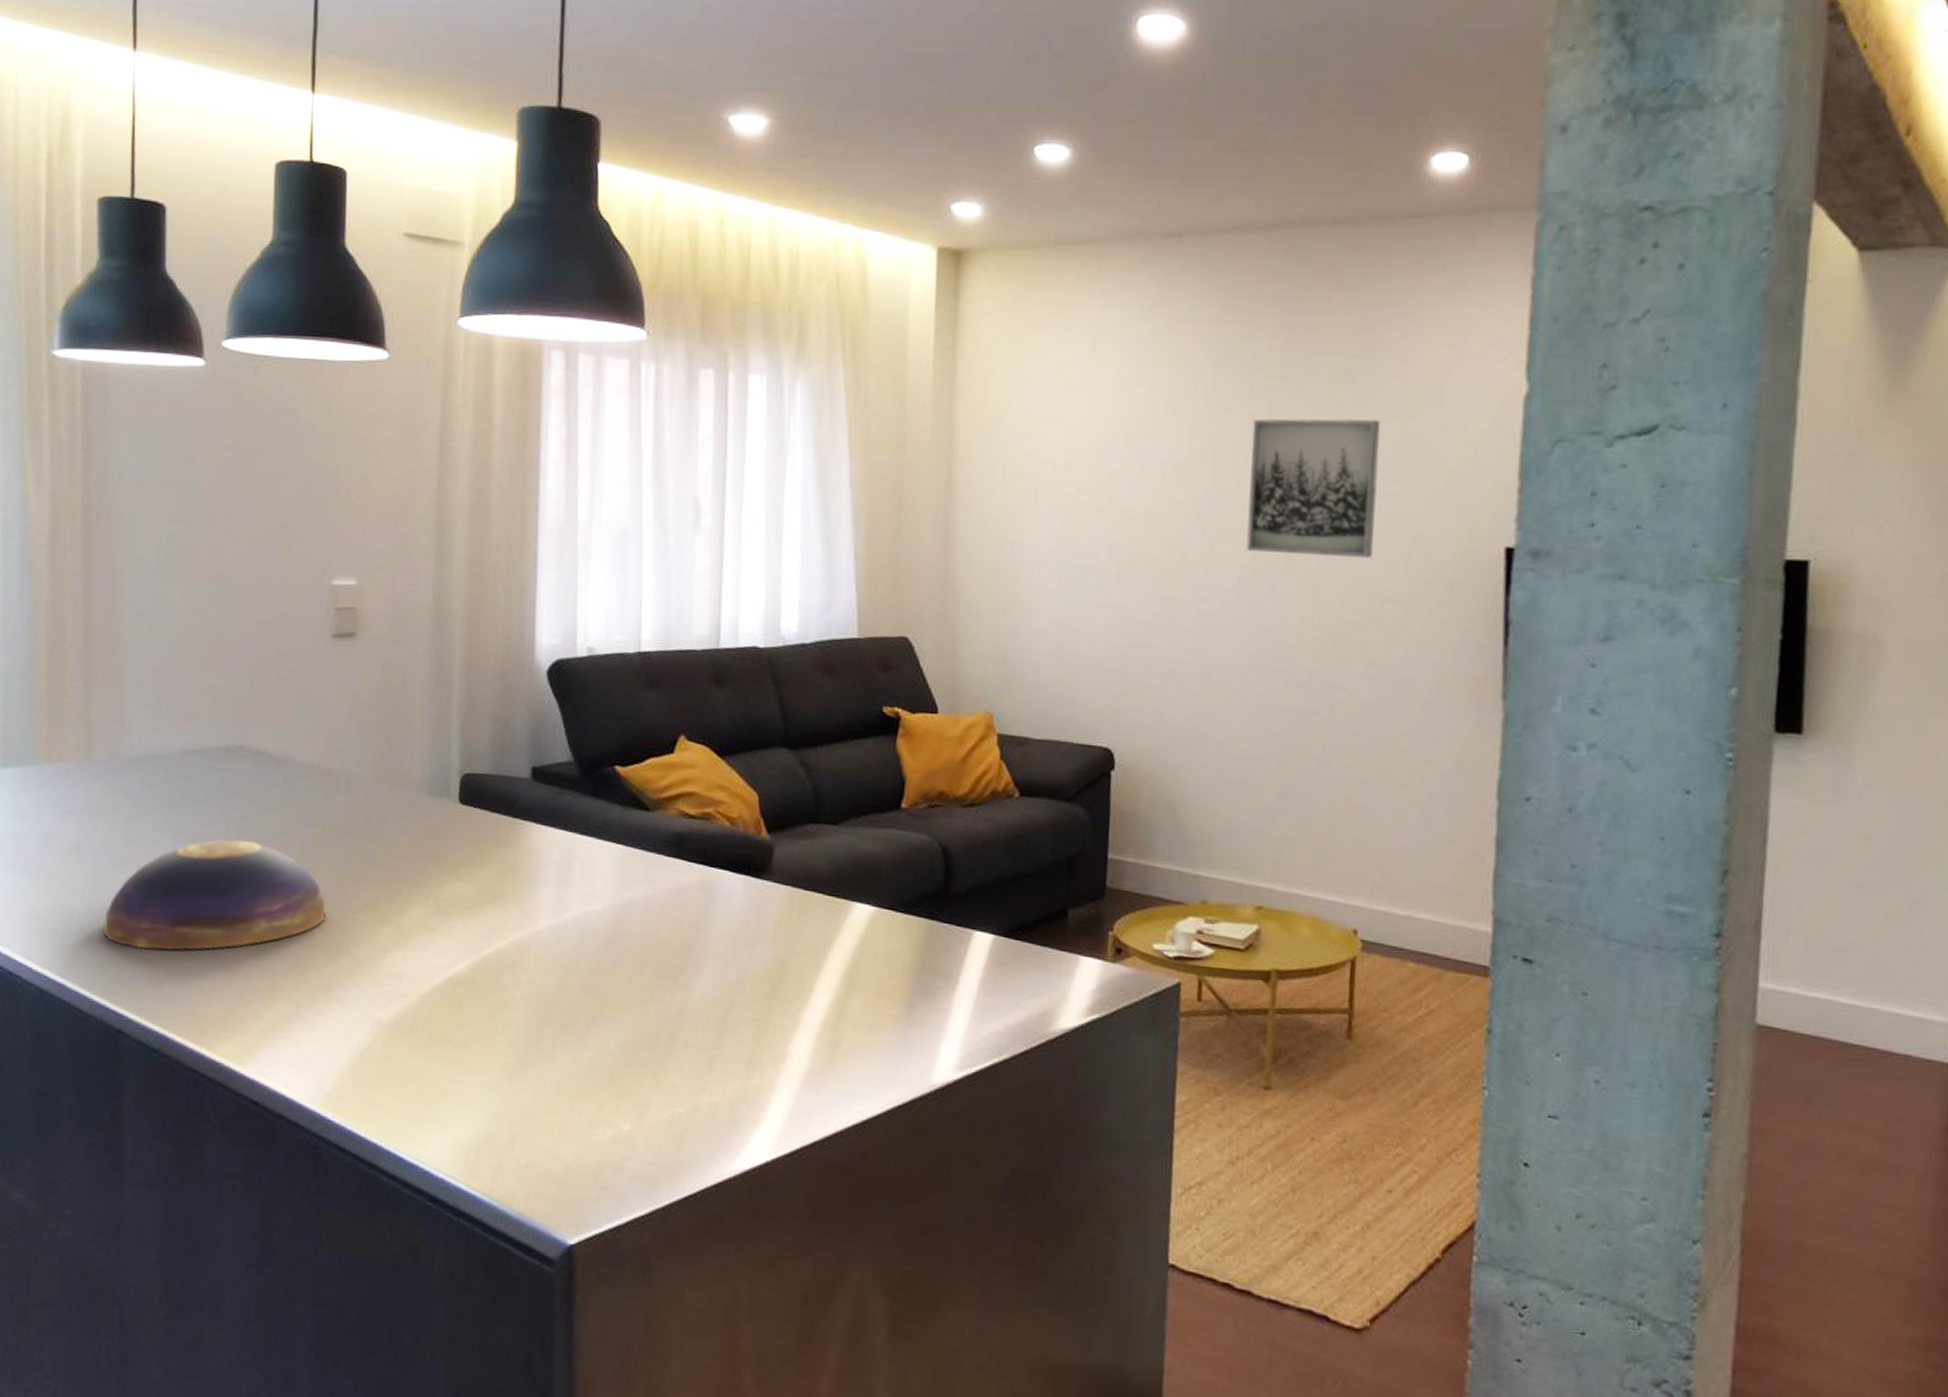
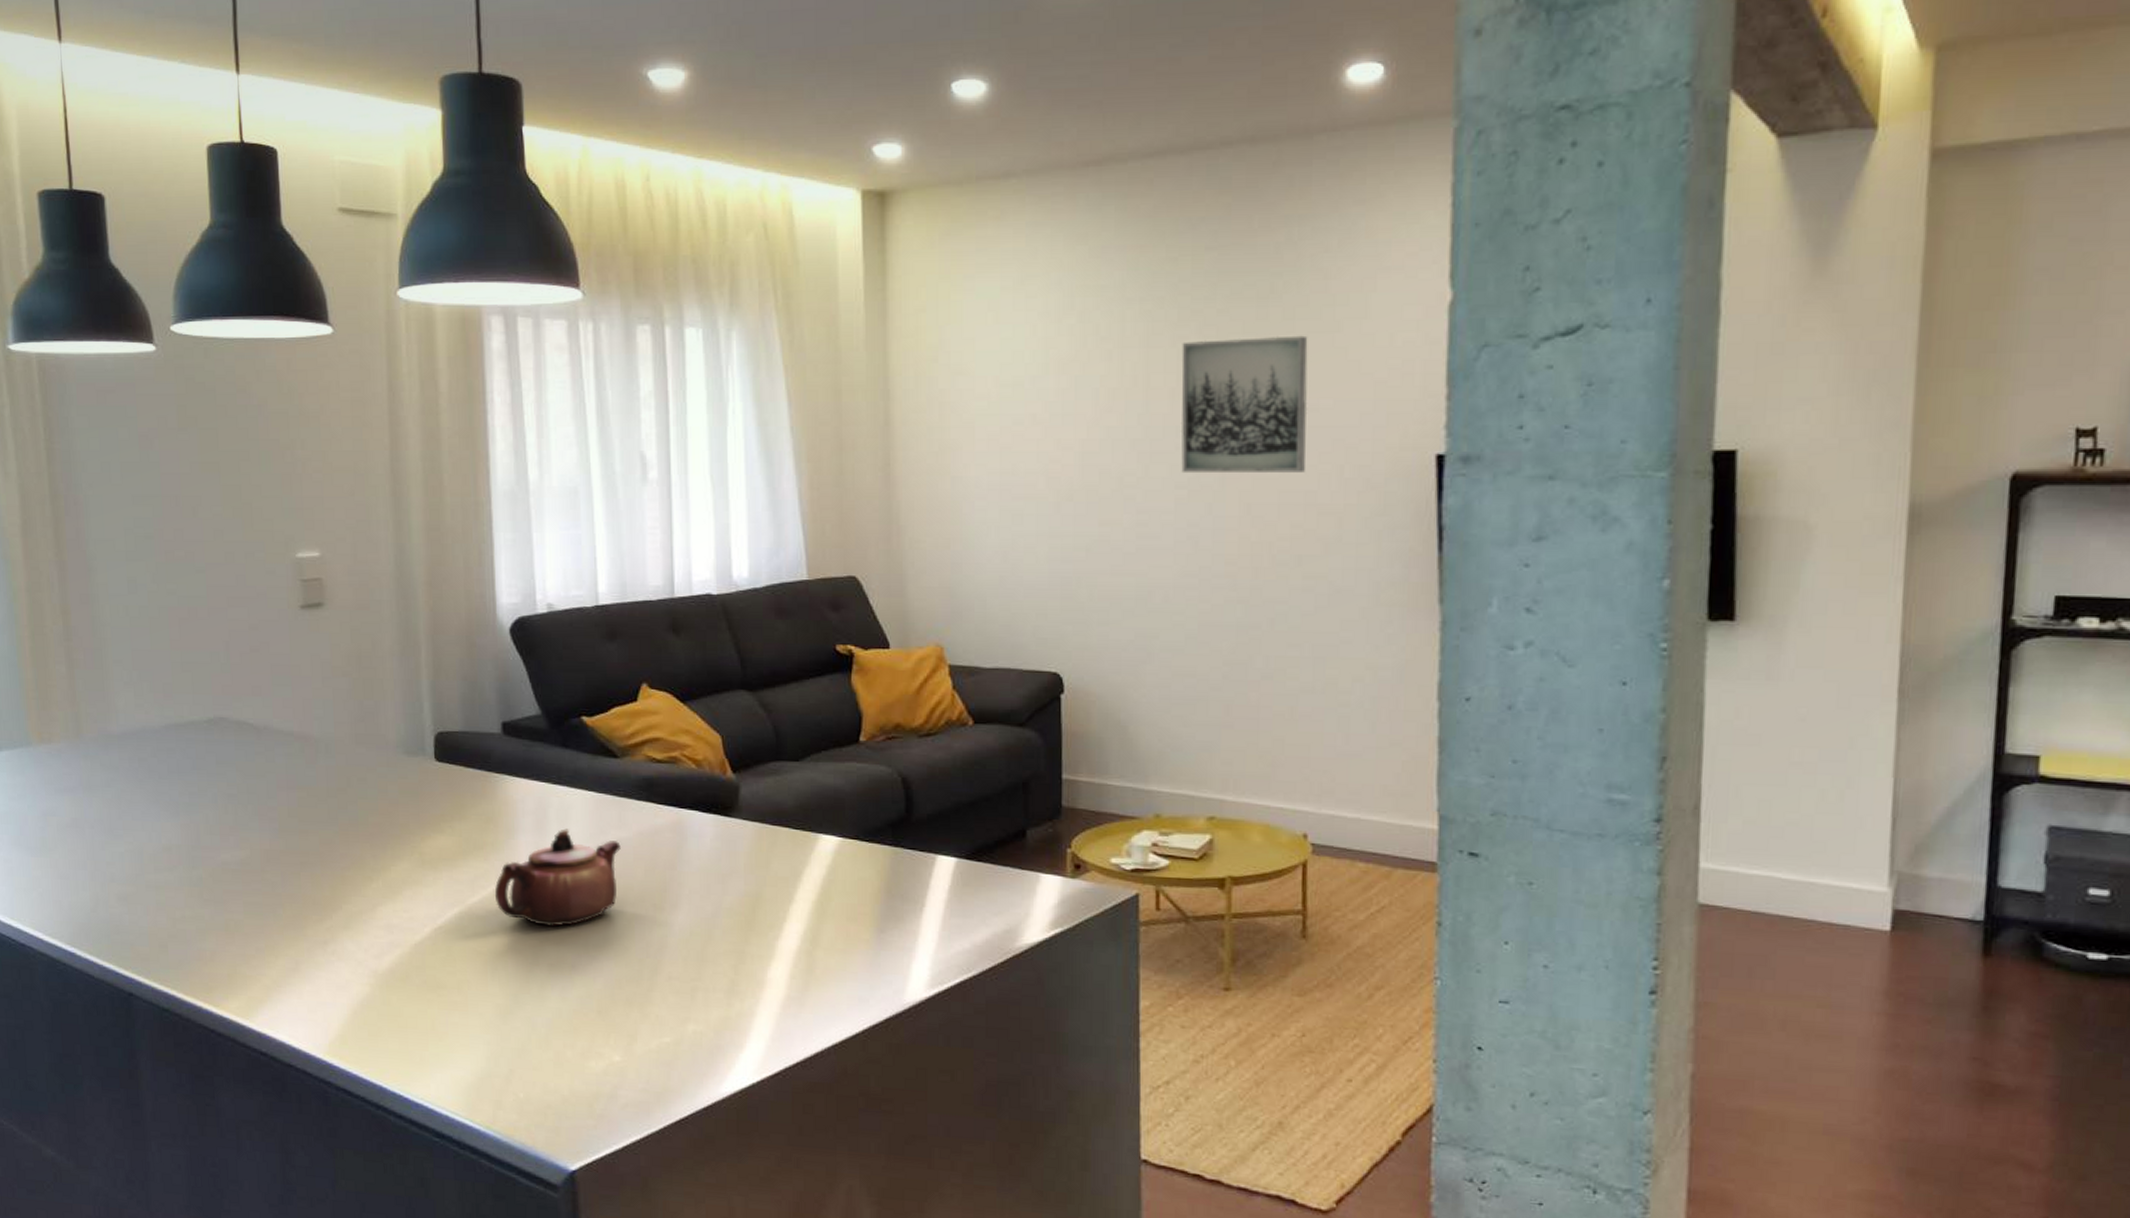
decorative bowl: present [102,839,326,951] -> none [106,807,317,916]
teapot: none [510,881,646,985] -> present [494,828,621,927]

